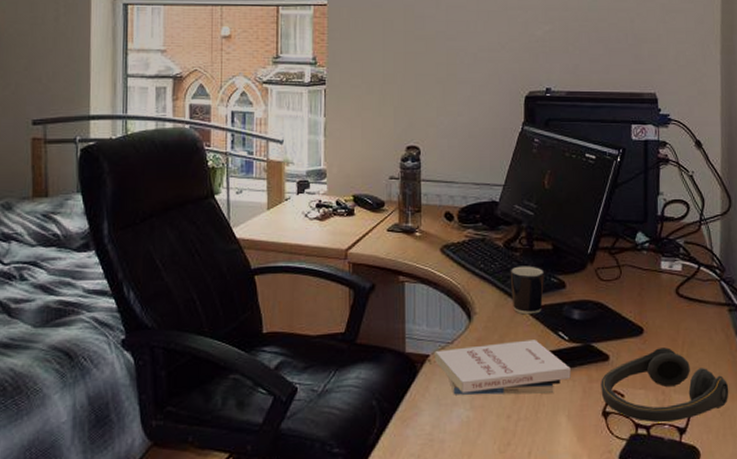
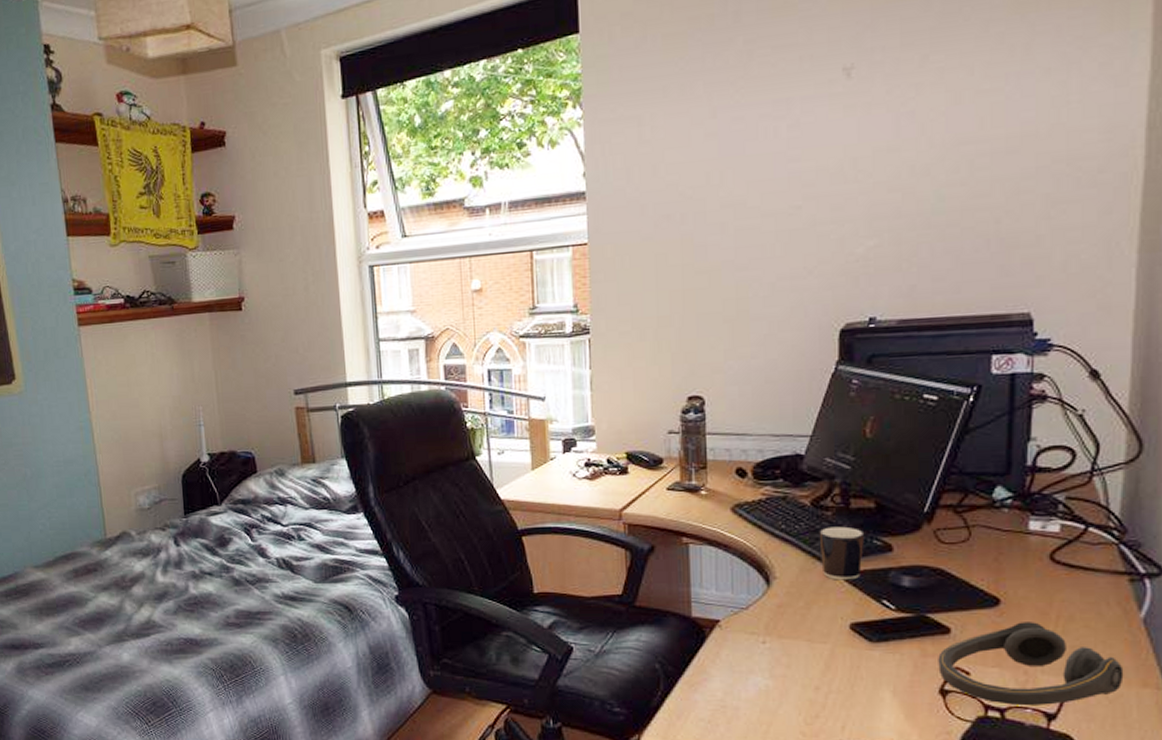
books: present [435,340,571,395] -> none [726,608,898,666]

